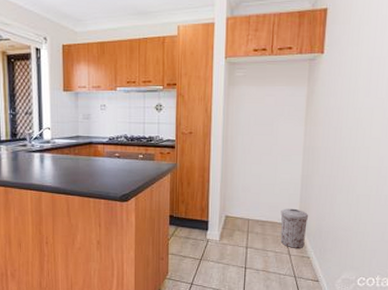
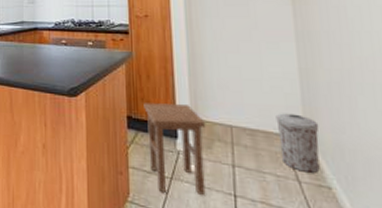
stool: none [183,204,230,270] -> present [144,103,206,195]

